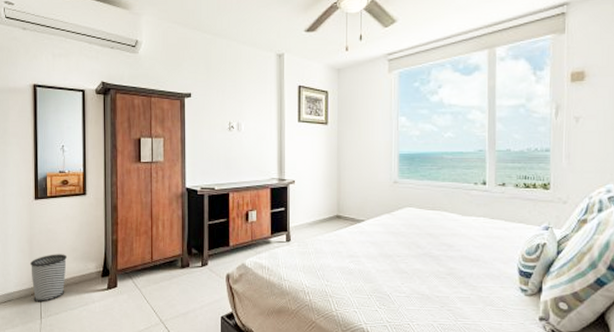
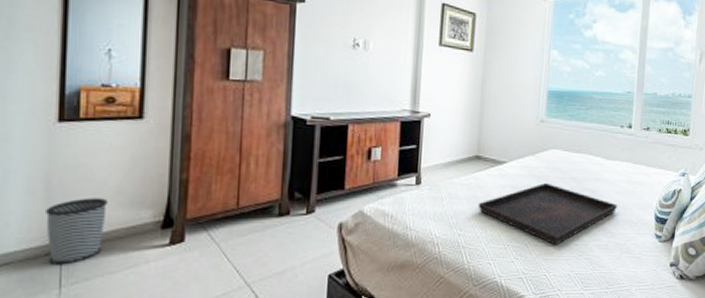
serving tray: none [341,238,477,296] -> present [478,182,617,245]

